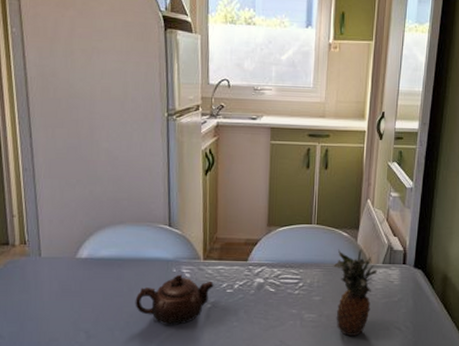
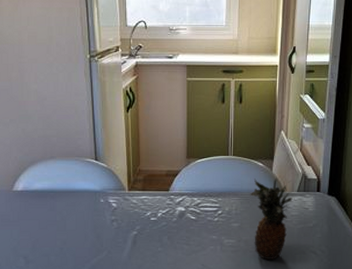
teapot: present [135,274,214,326] -> none [67,204,139,252]

